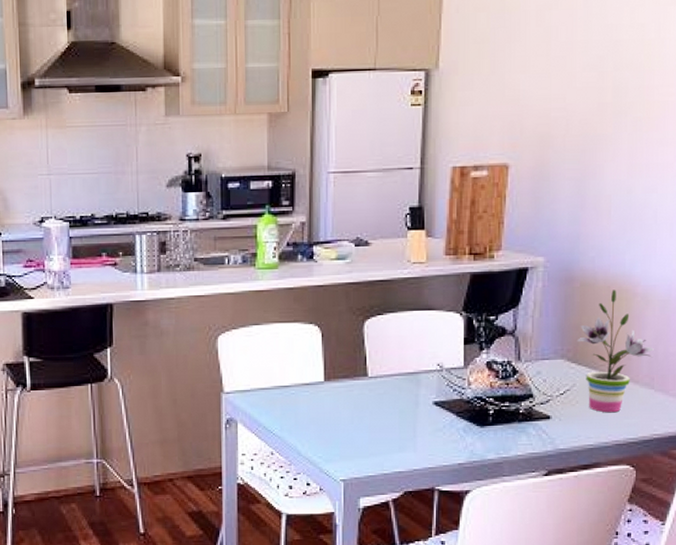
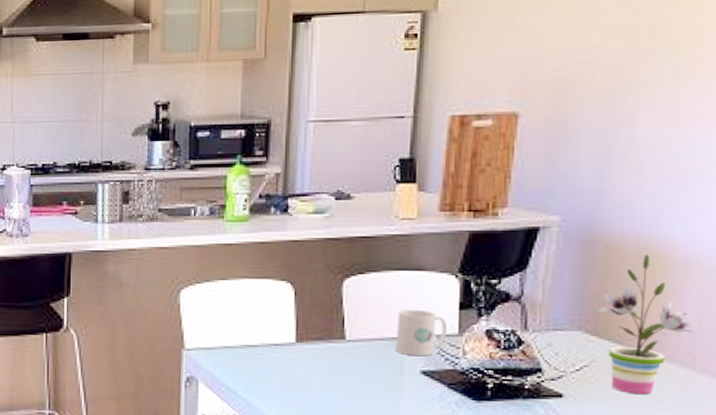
mug: none [411,346,454,389] -> present [396,309,447,357]

